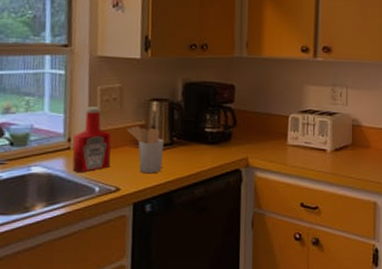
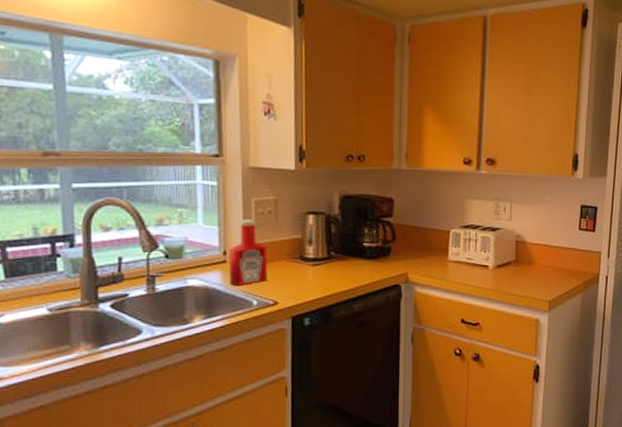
utensil holder: present [127,126,165,174] -> none [283,239,322,288]

